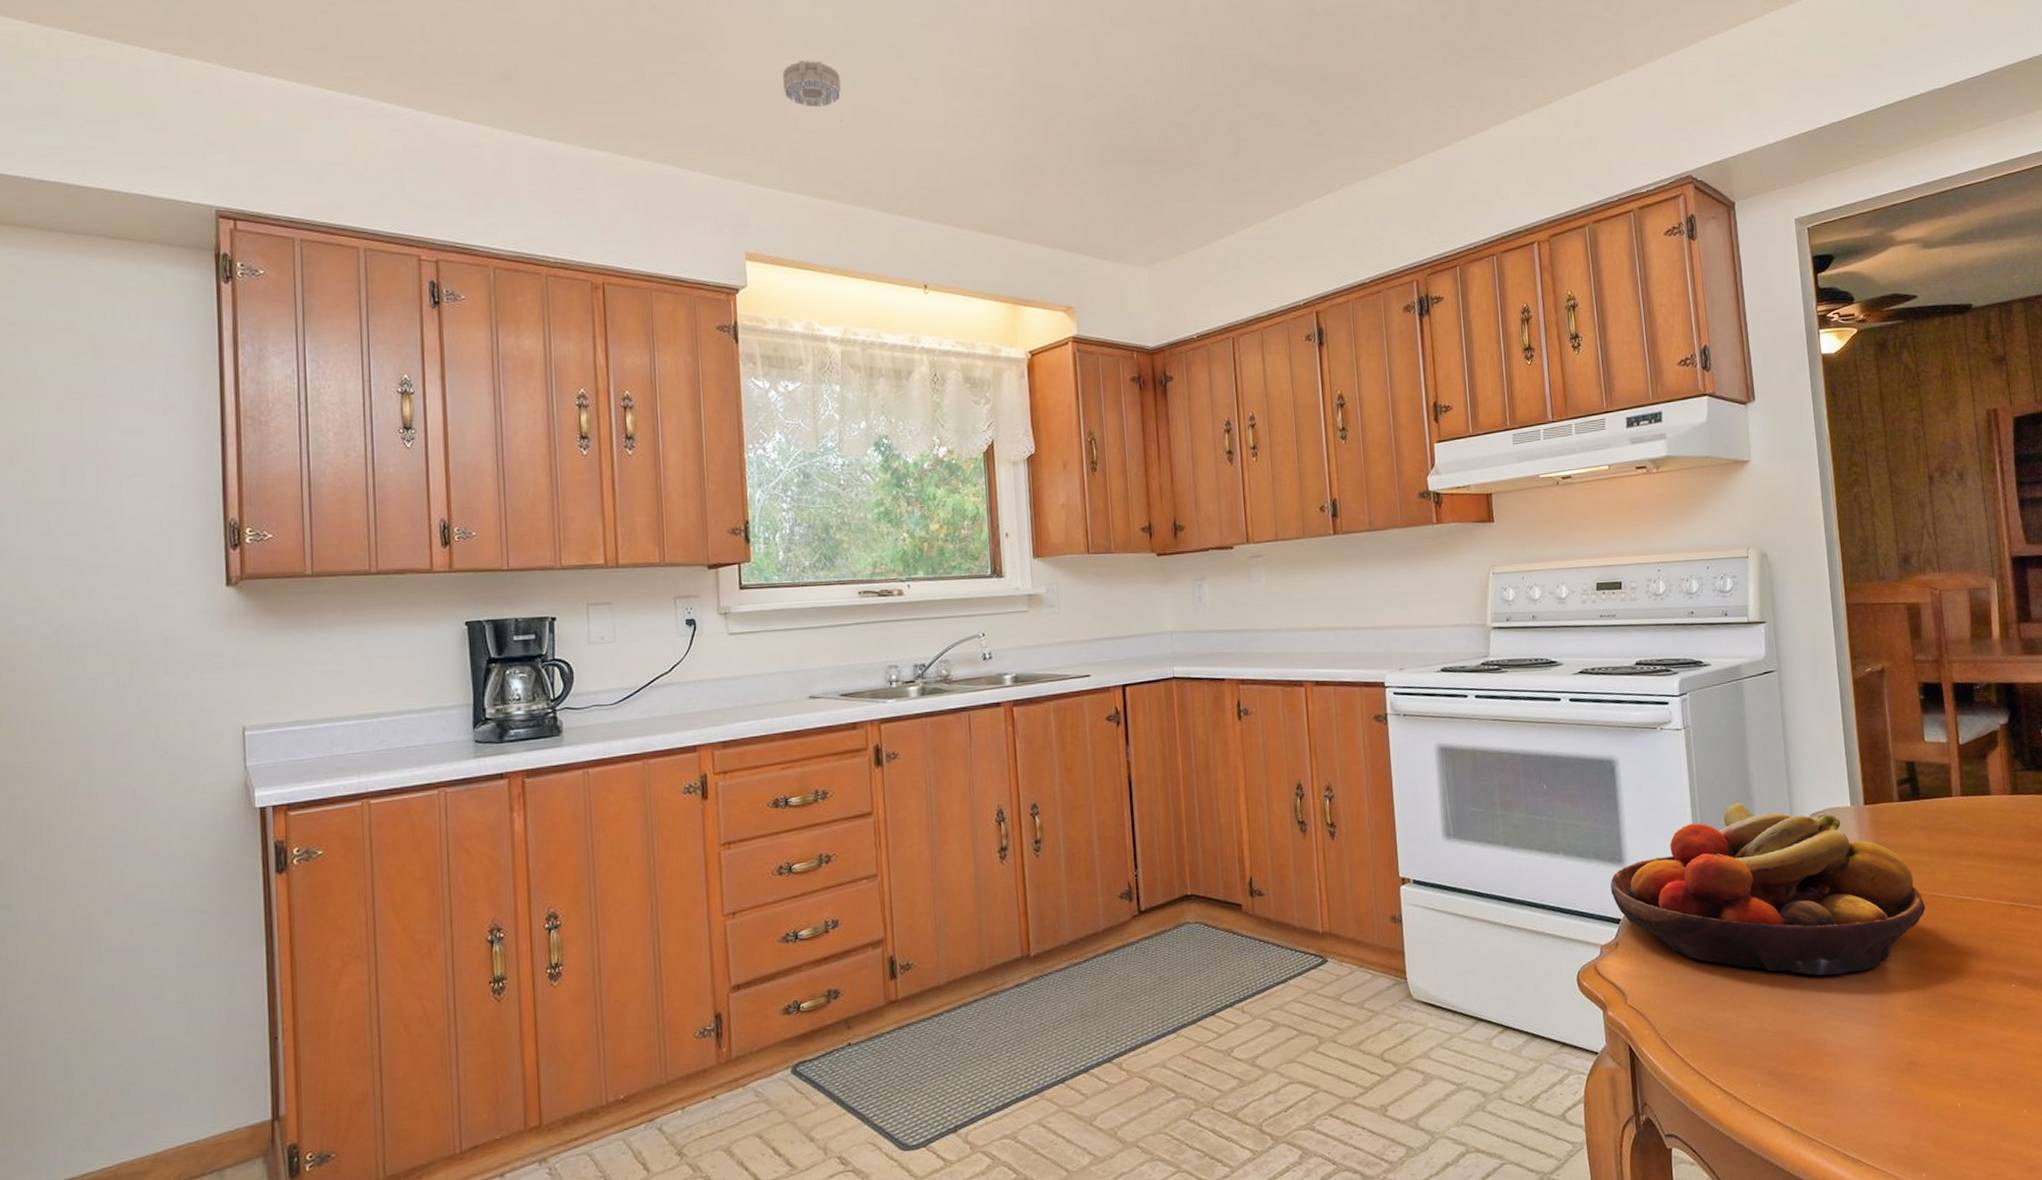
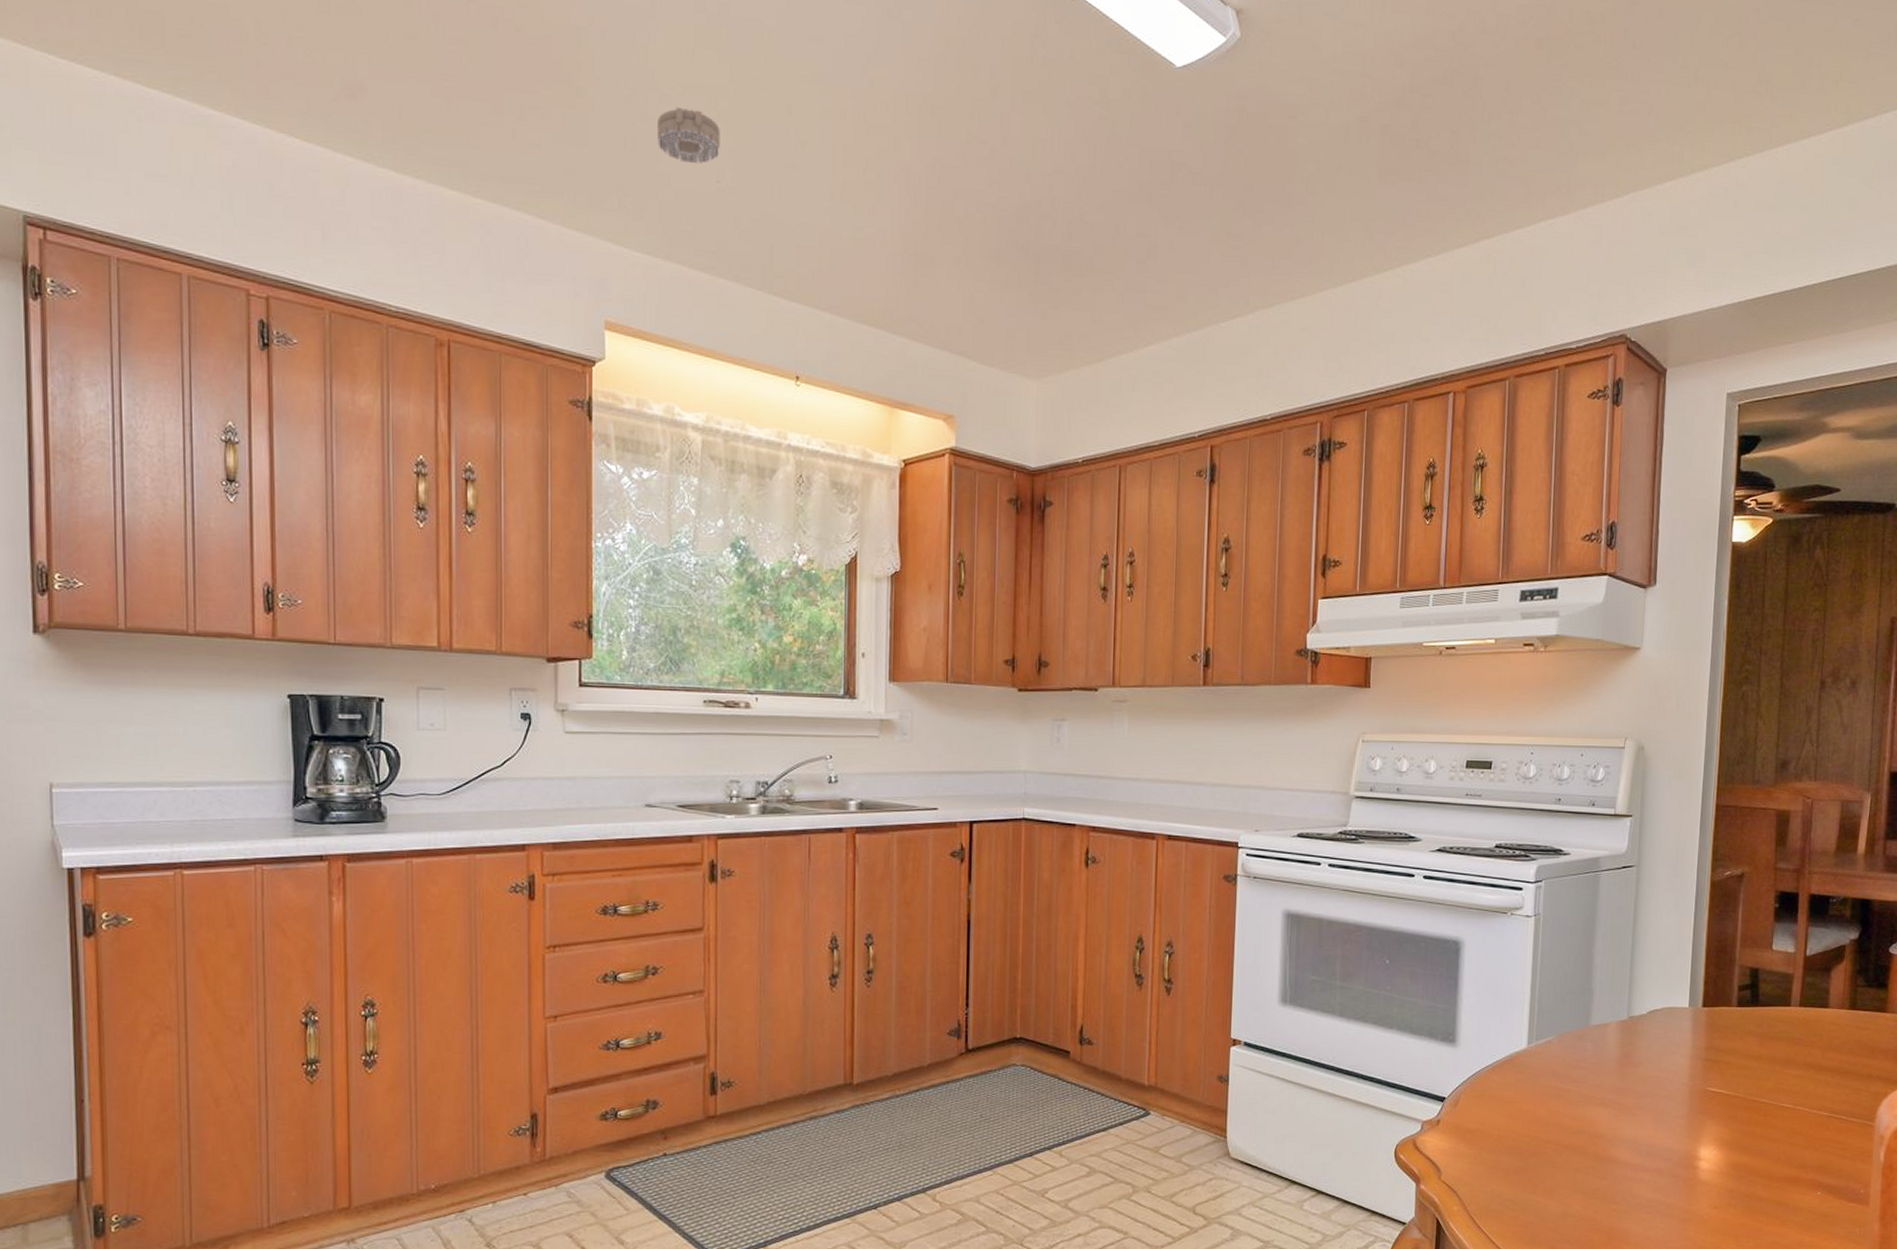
fruit bowl: present [1610,802,1926,976] -> none [1440,993,1747,1169]

